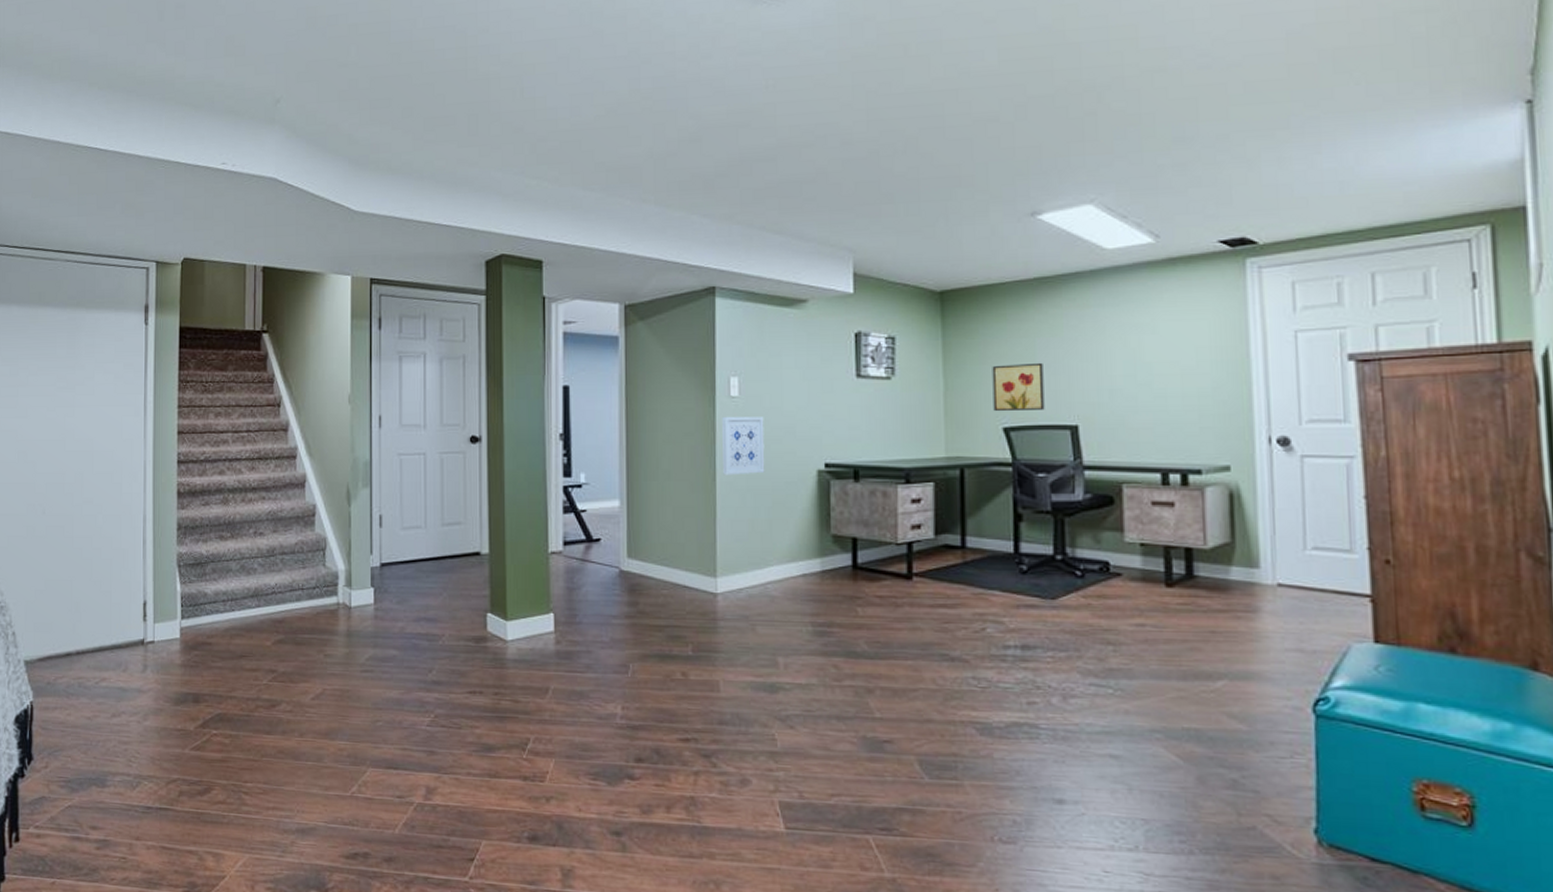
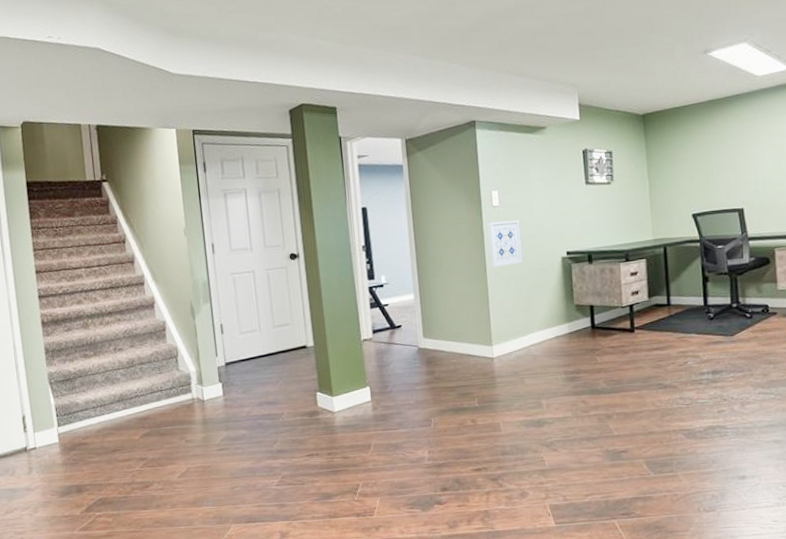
wall art: present [992,362,1045,412] -> none [682,163,720,203]

